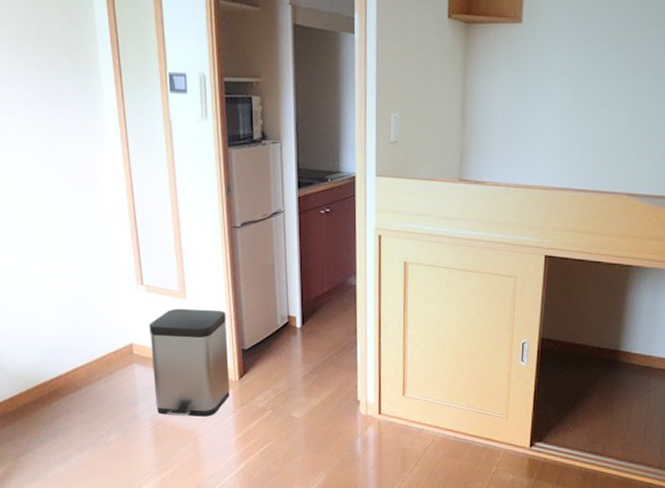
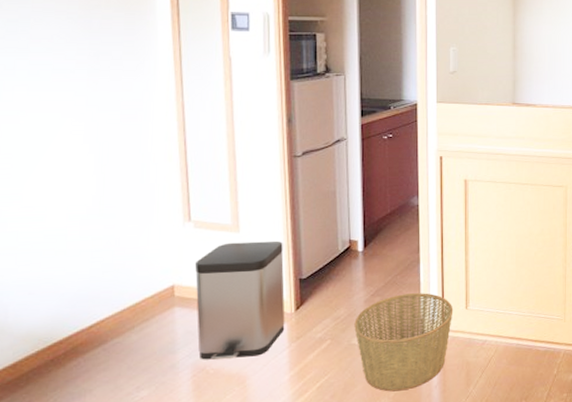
basket: none [294,374,390,467] -> present [354,293,454,392]

